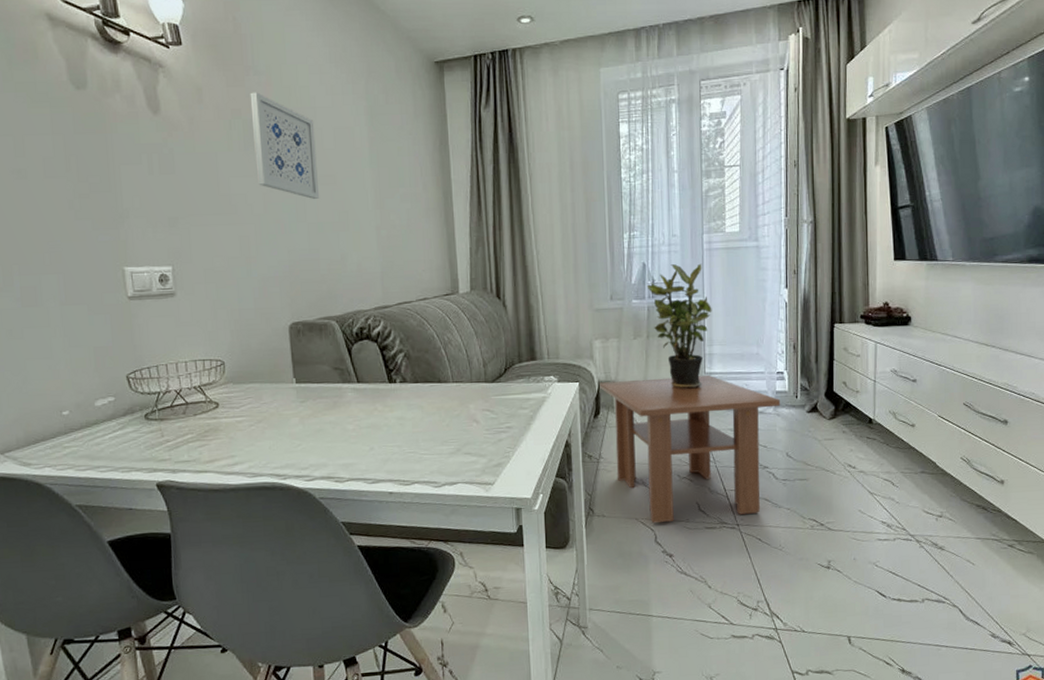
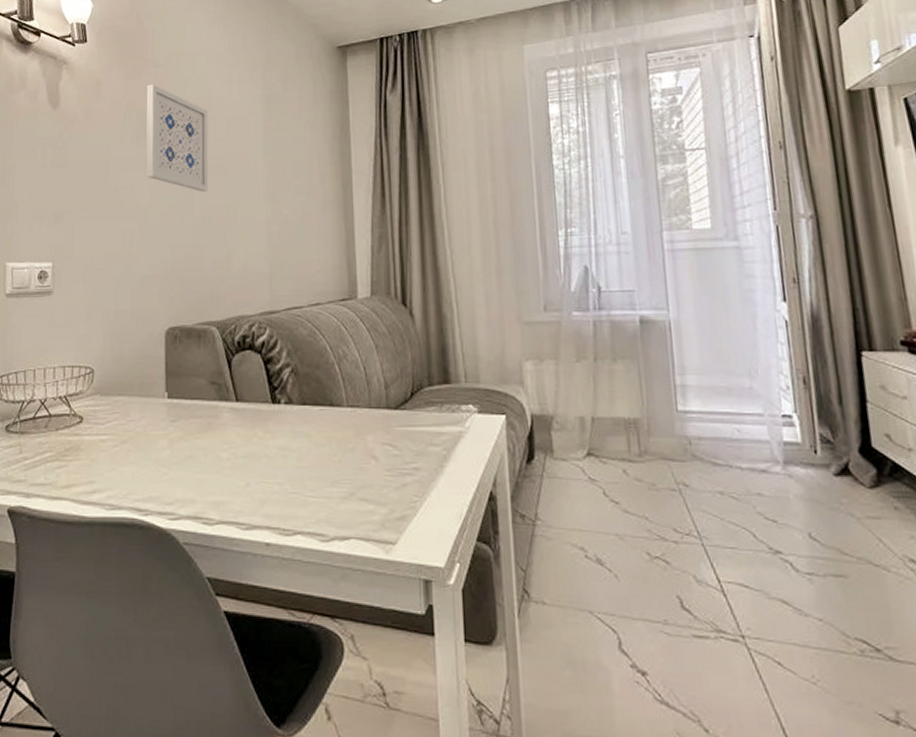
coffee table: present [600,375,781,523] -> none [533,415,793,622]
potted plant: present [647,263,712,389] -> none [591,267,682,432]

